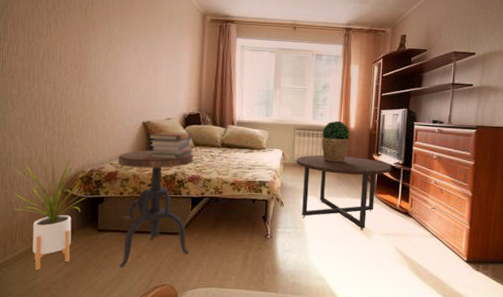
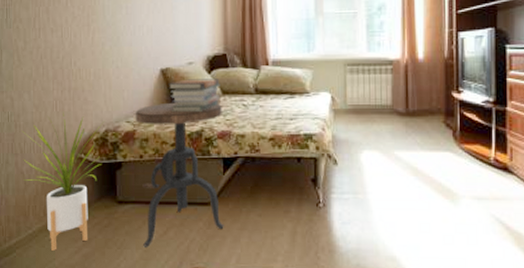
coffee table: present [296,154,391,231] -> none [349,95,479,194]
potted plant: present [322,120,351,163] -> none [381,50,419,105]

